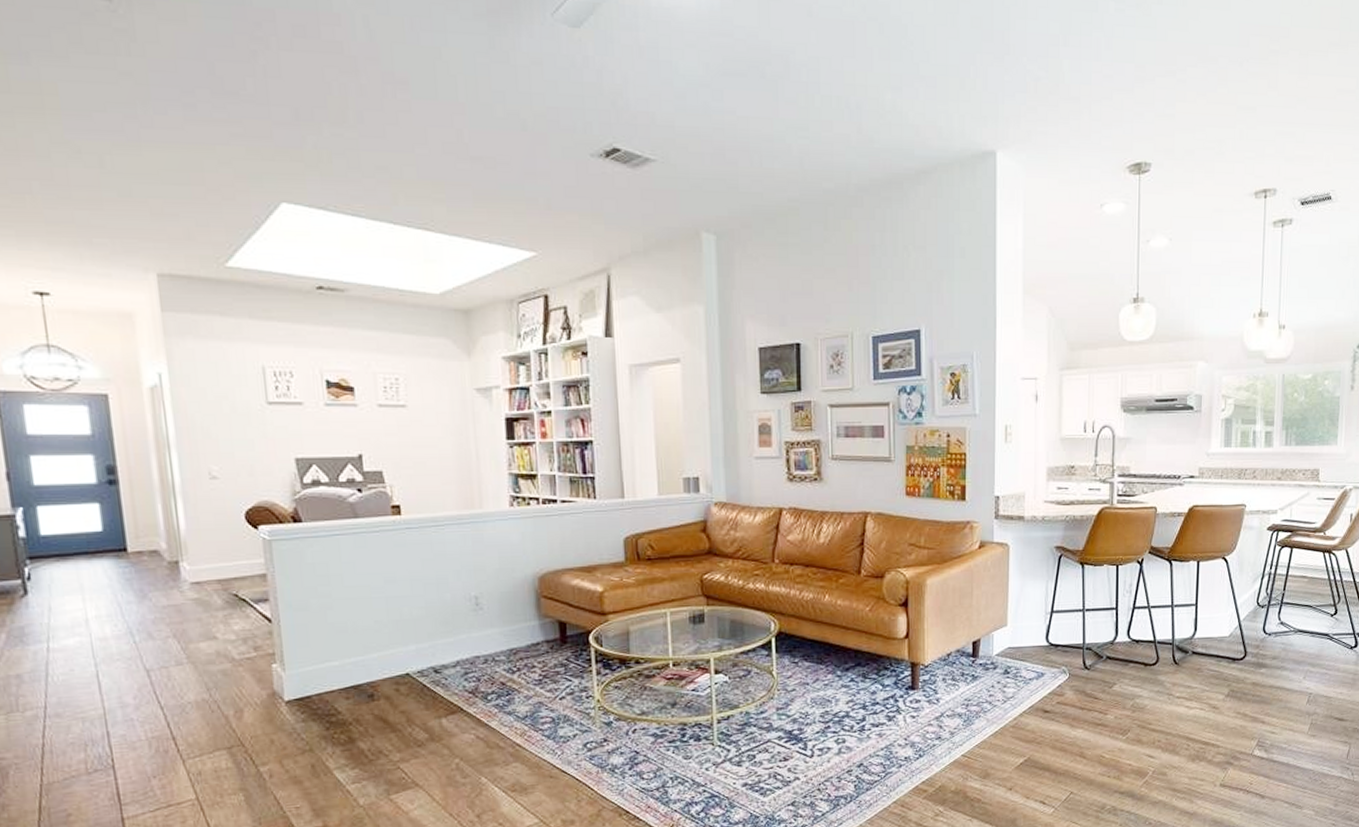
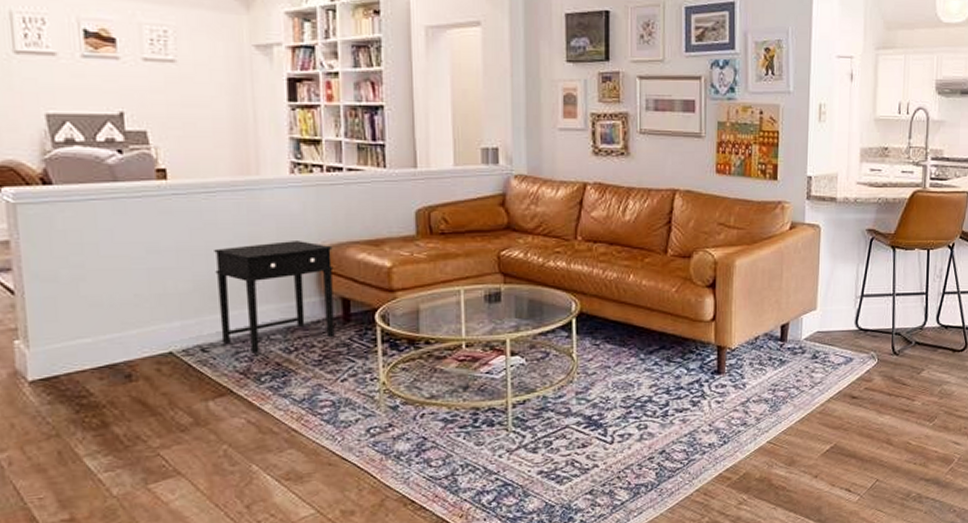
side table: none [444,569,553,674] -> present [214,241,335,353]

